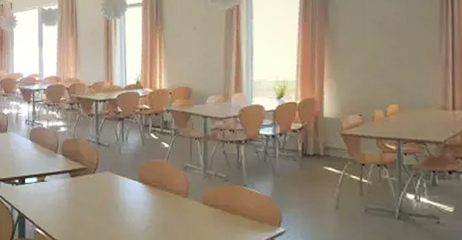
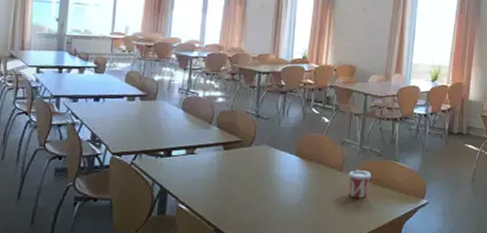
cup: none [194,195,220,226] -> present [348,169,372,199]

